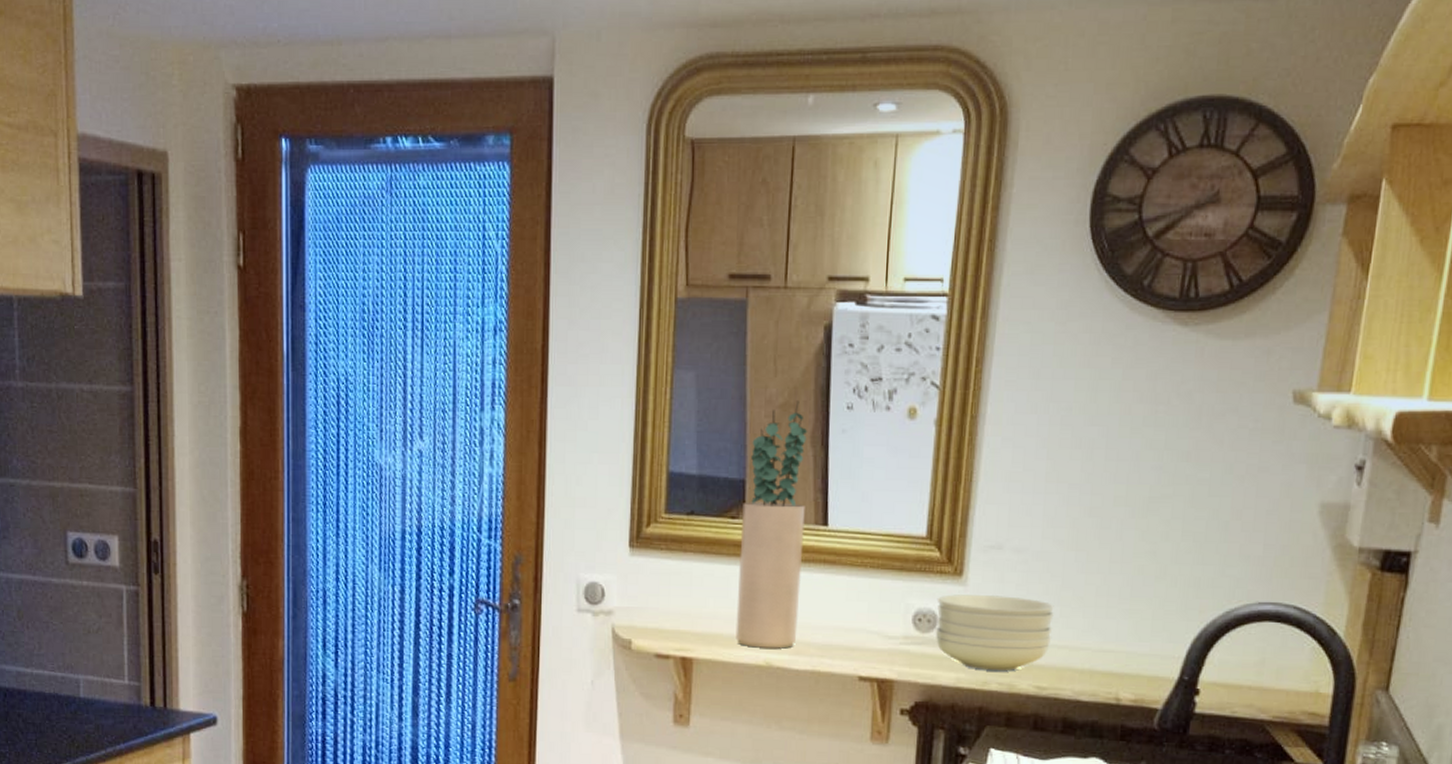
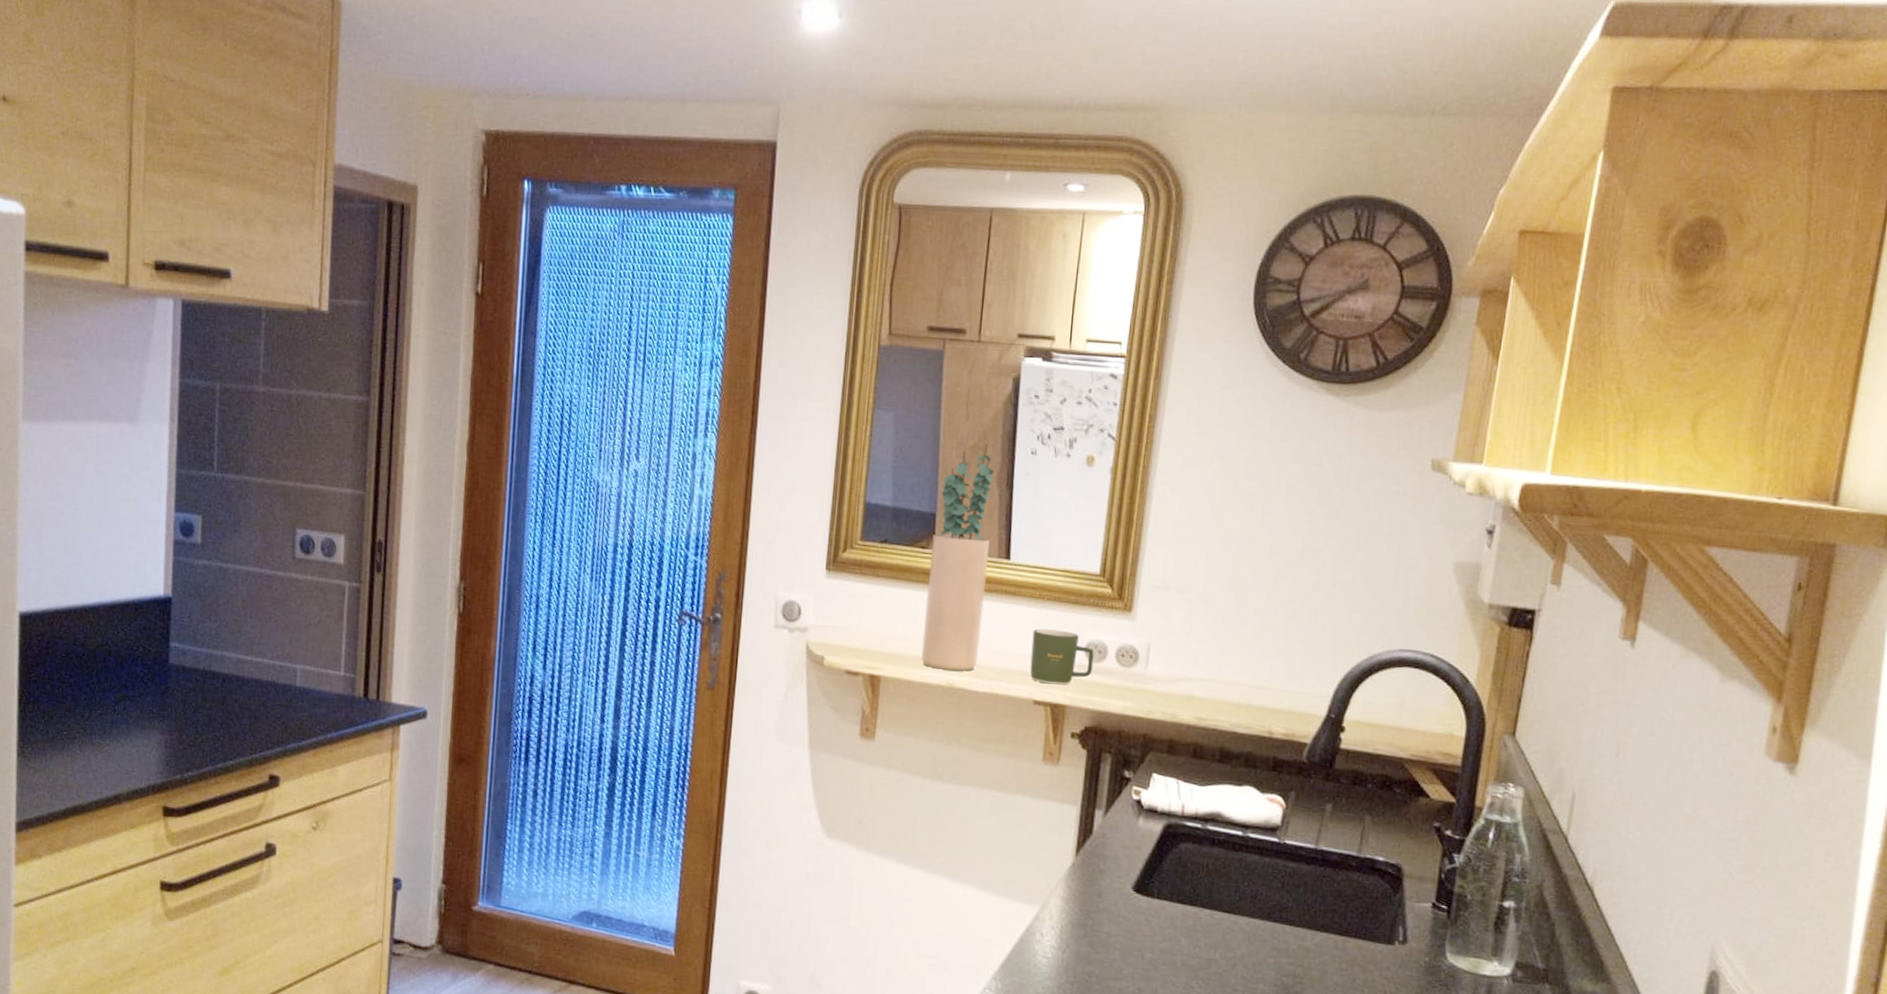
mug: none [853,599,923,659] -> present [1030,629,1094,685]
bowl: present [935,594,1054,670] -> none [1105,628,1215,701]

